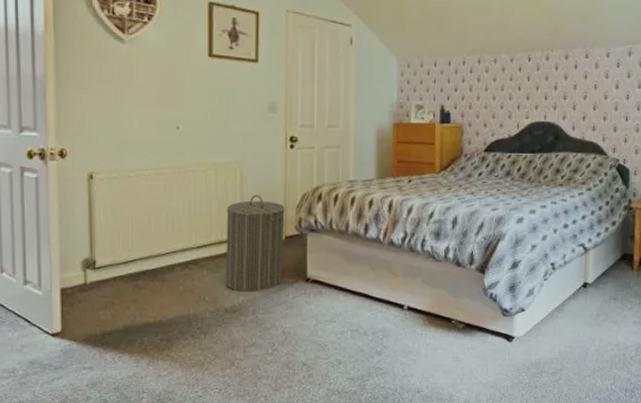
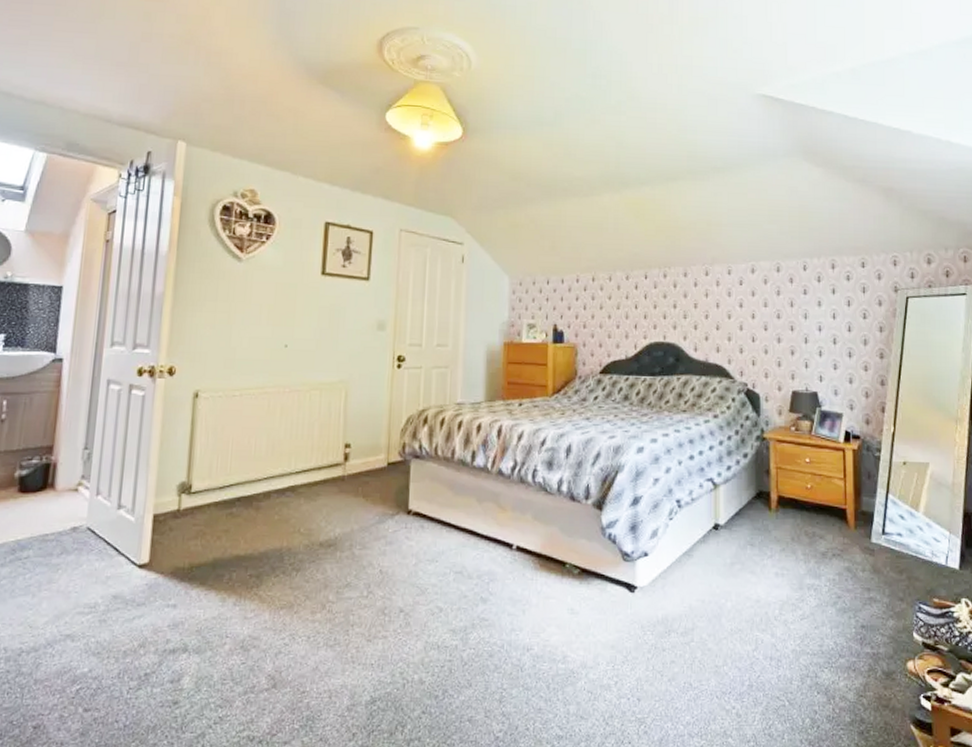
laundry hamper: present [226,194,285,291] -> none [323,416,389,523]

